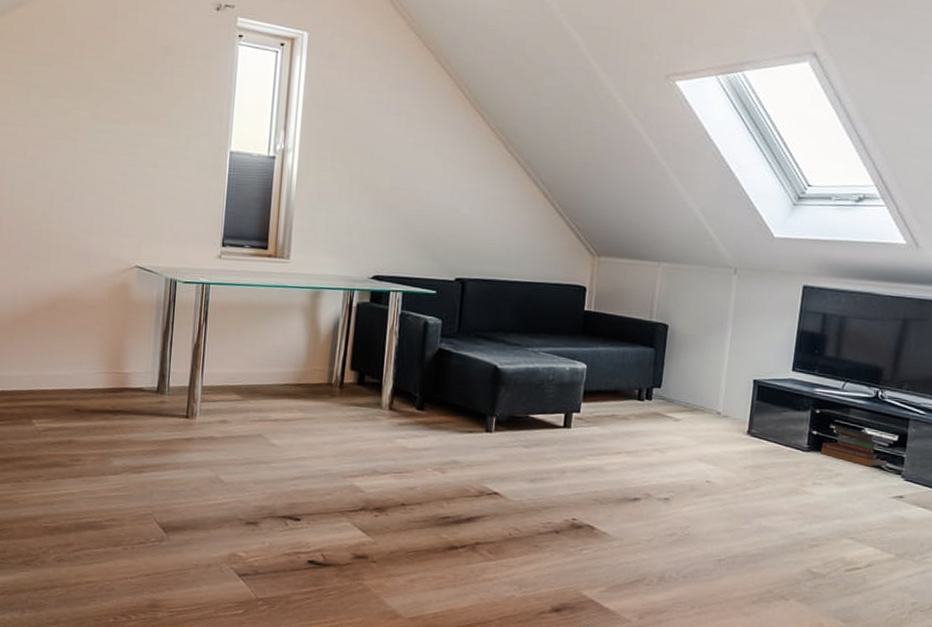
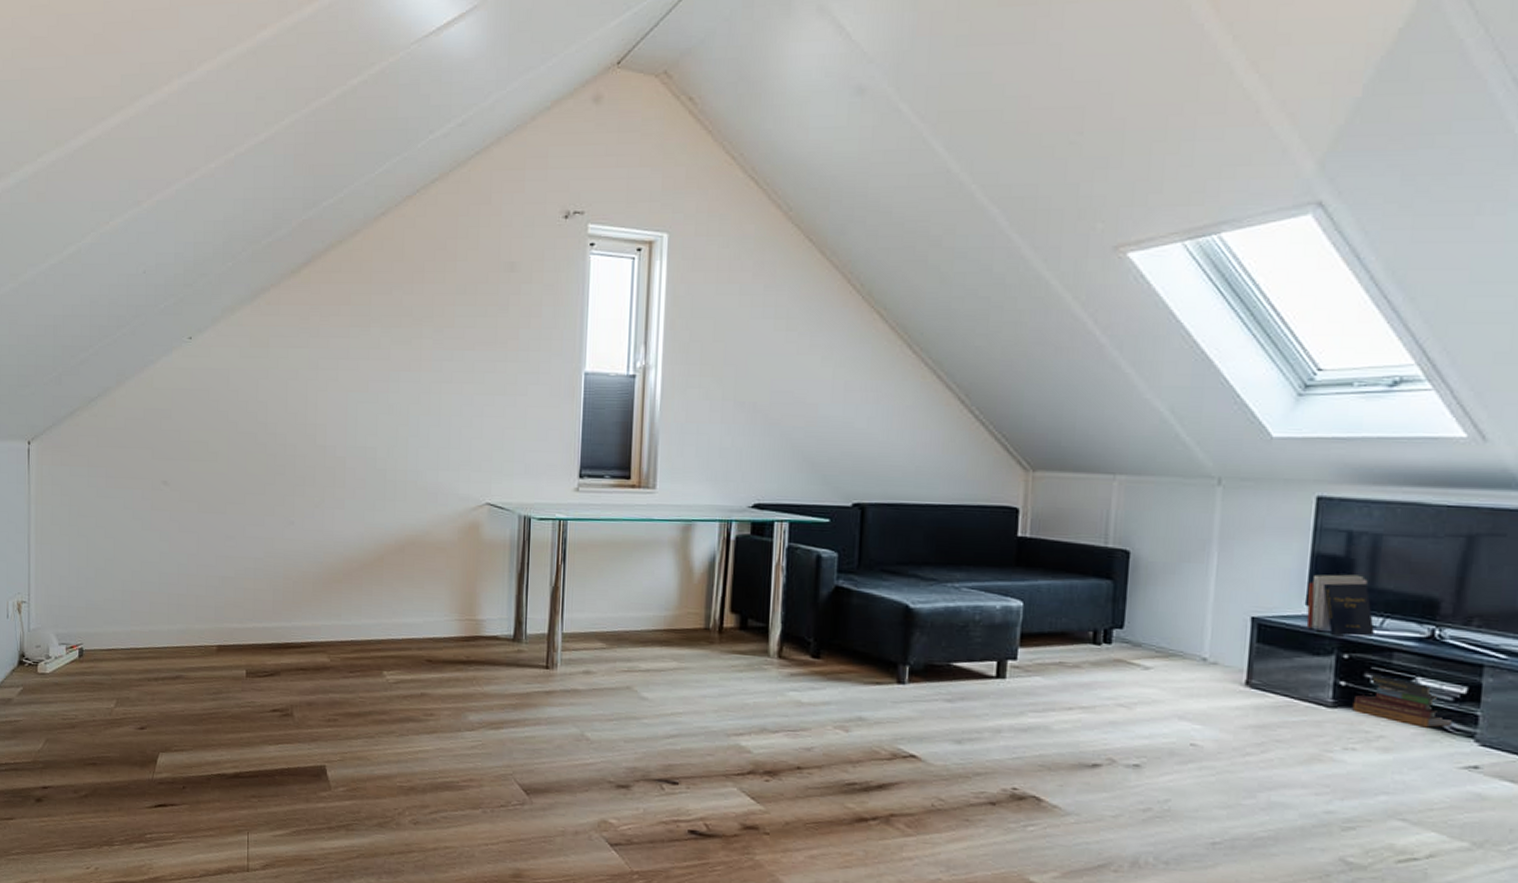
books: none [791,347,838,396] -> present [1306,574,1375,636]

